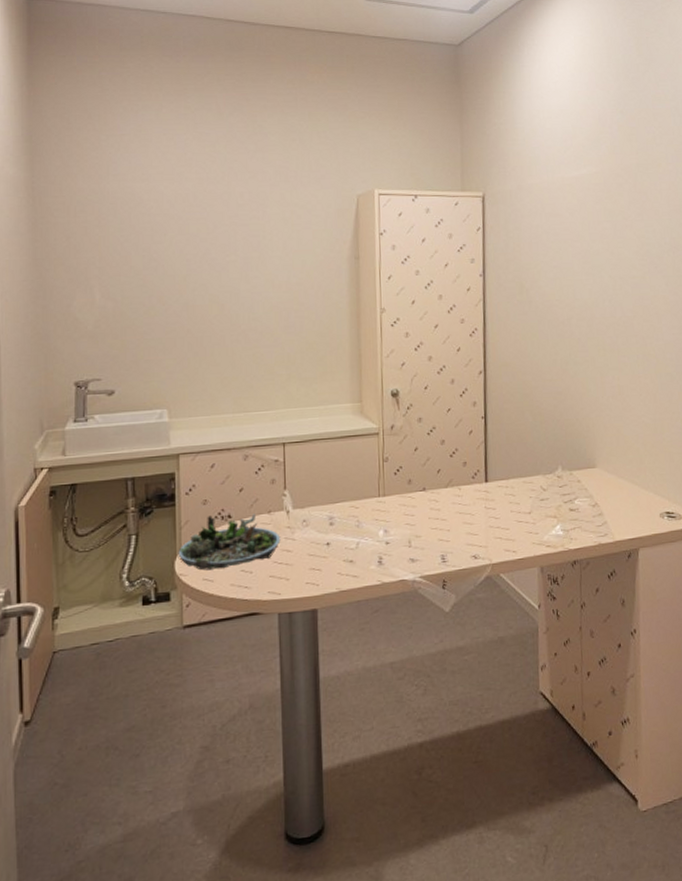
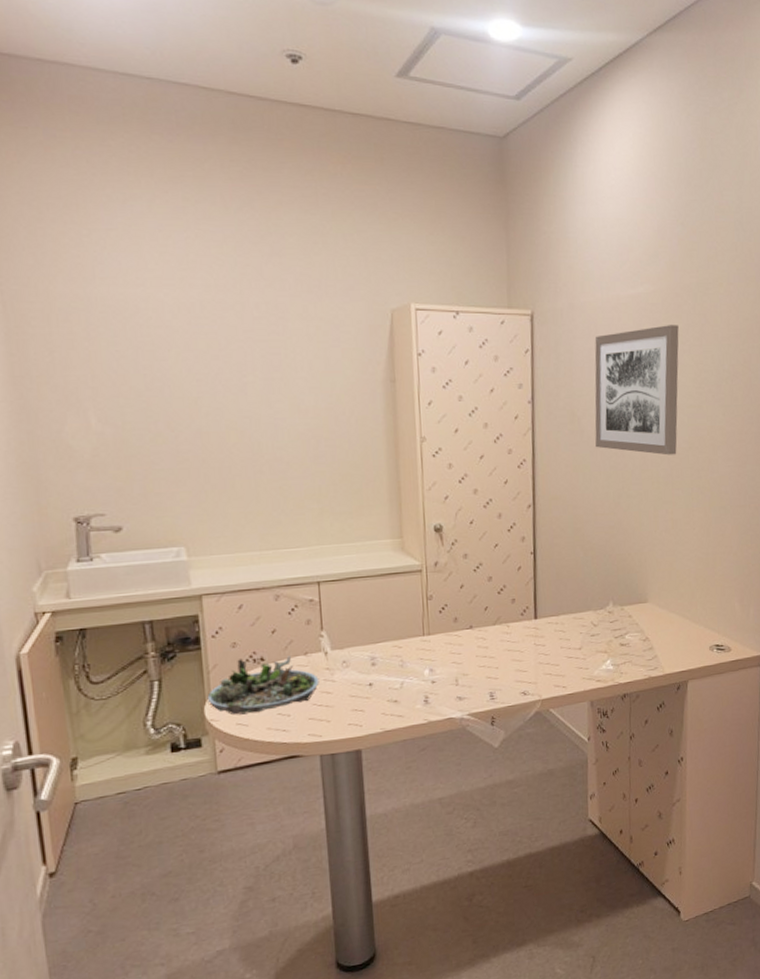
wall art: none [541,202,622,324] -> present [594,325,679,456]

